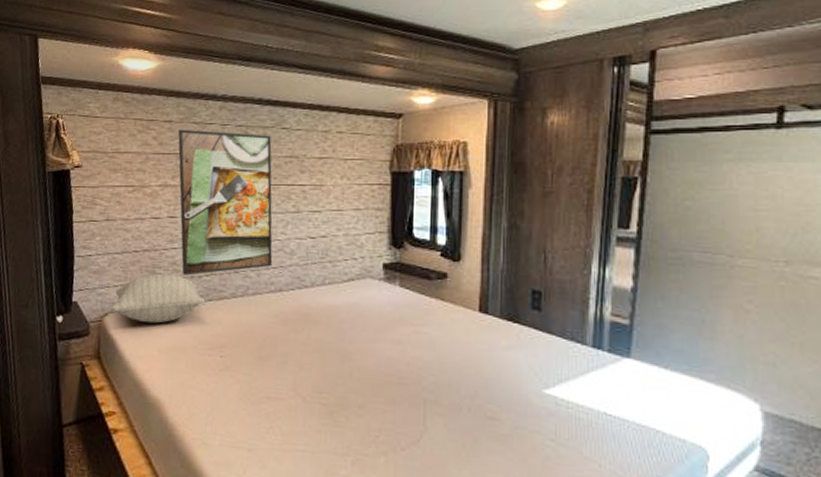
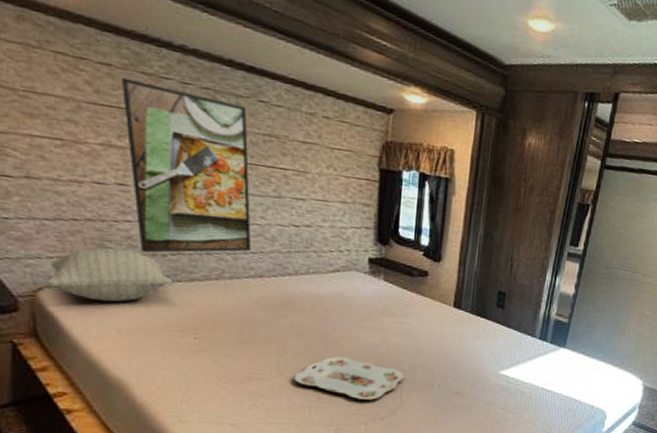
serving tray: none [310,373,427,425] -> present [294,356,404,400]

